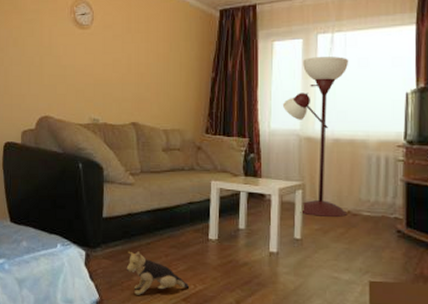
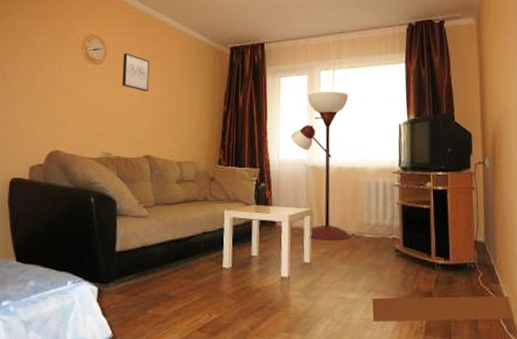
wall art: none [109,17,136,57] -> present [122,53,149,92]
plush toy: present [126,251,190,295] -> none [140,284,205,329]

